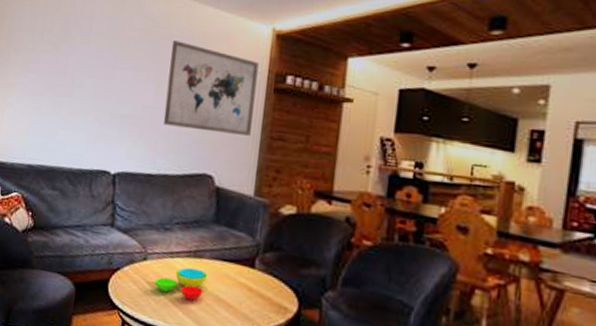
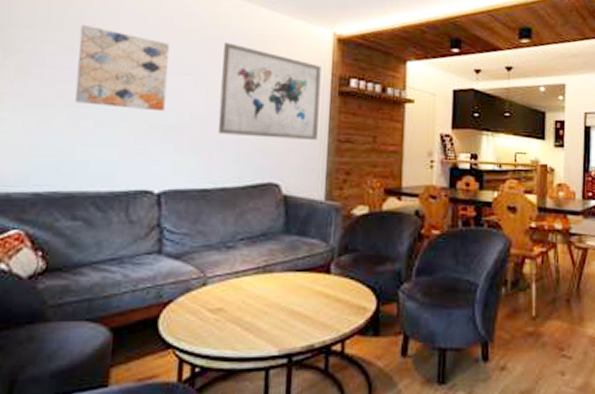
wall art: none [59,28,129,103] -> present [75,25,169,112]
bowl: present [154,267,208,301] -> none [218,284,281,321]

